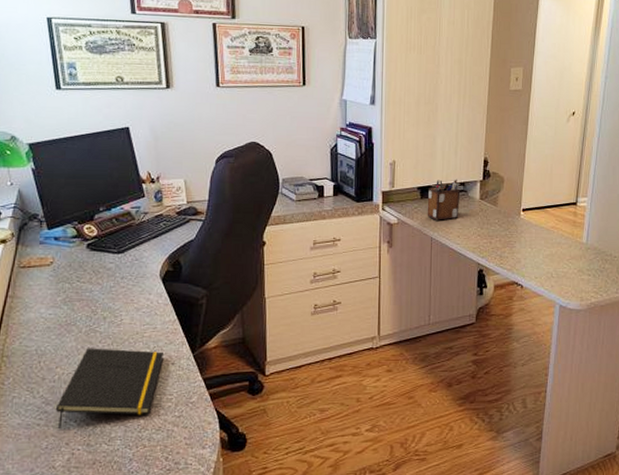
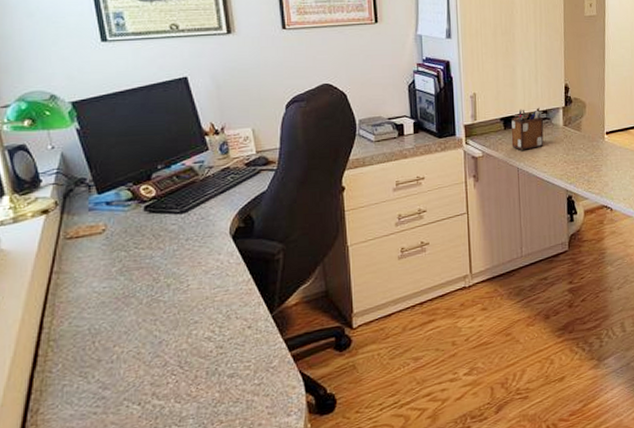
notepad: present [55,348,163,428] -> none [114,315,238,414]

